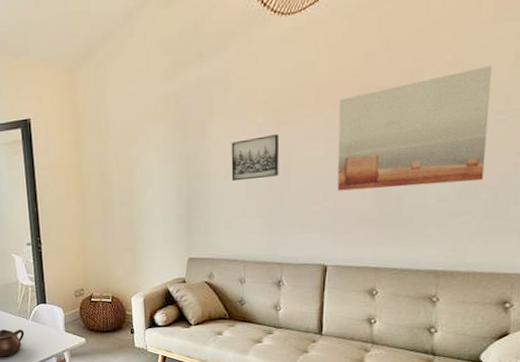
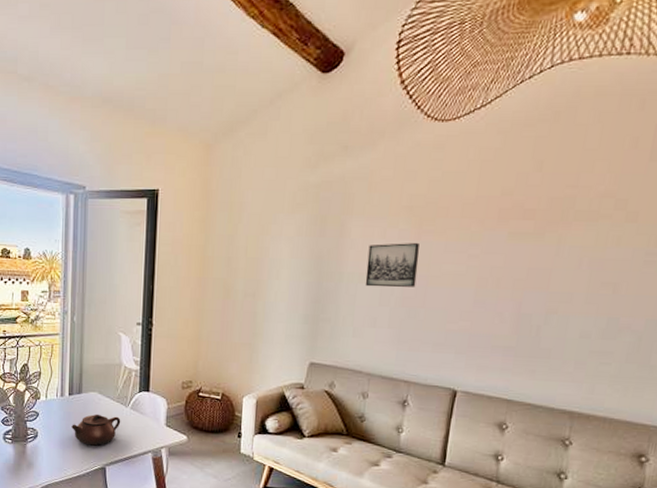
wall art: present [337,66,493,191] -> none [475,203,646,321]

